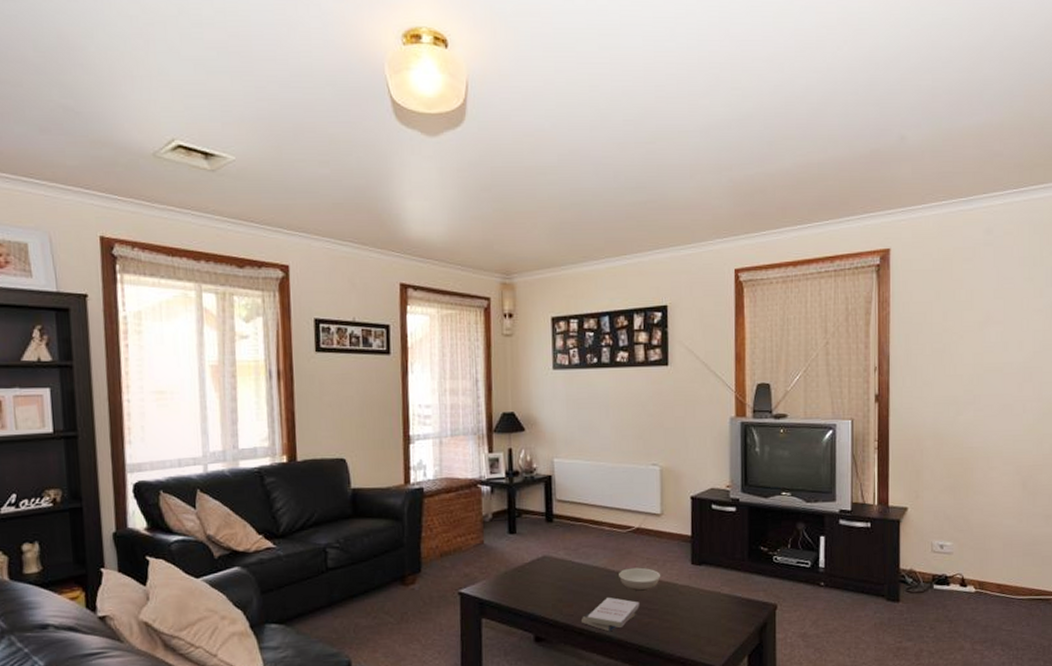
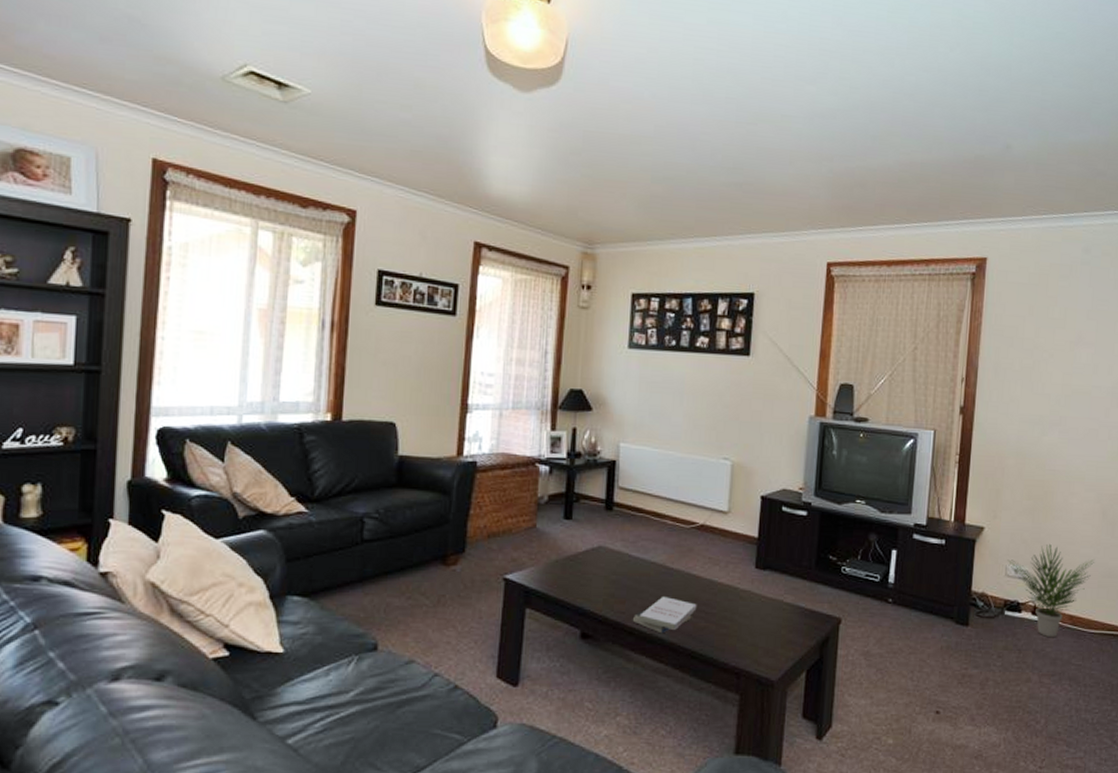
bowl: present [619,567,661,592] -> none [677,566,723,594]
potted plant: none [932,517,1018,607] -> present [1007,543,1094,638]

